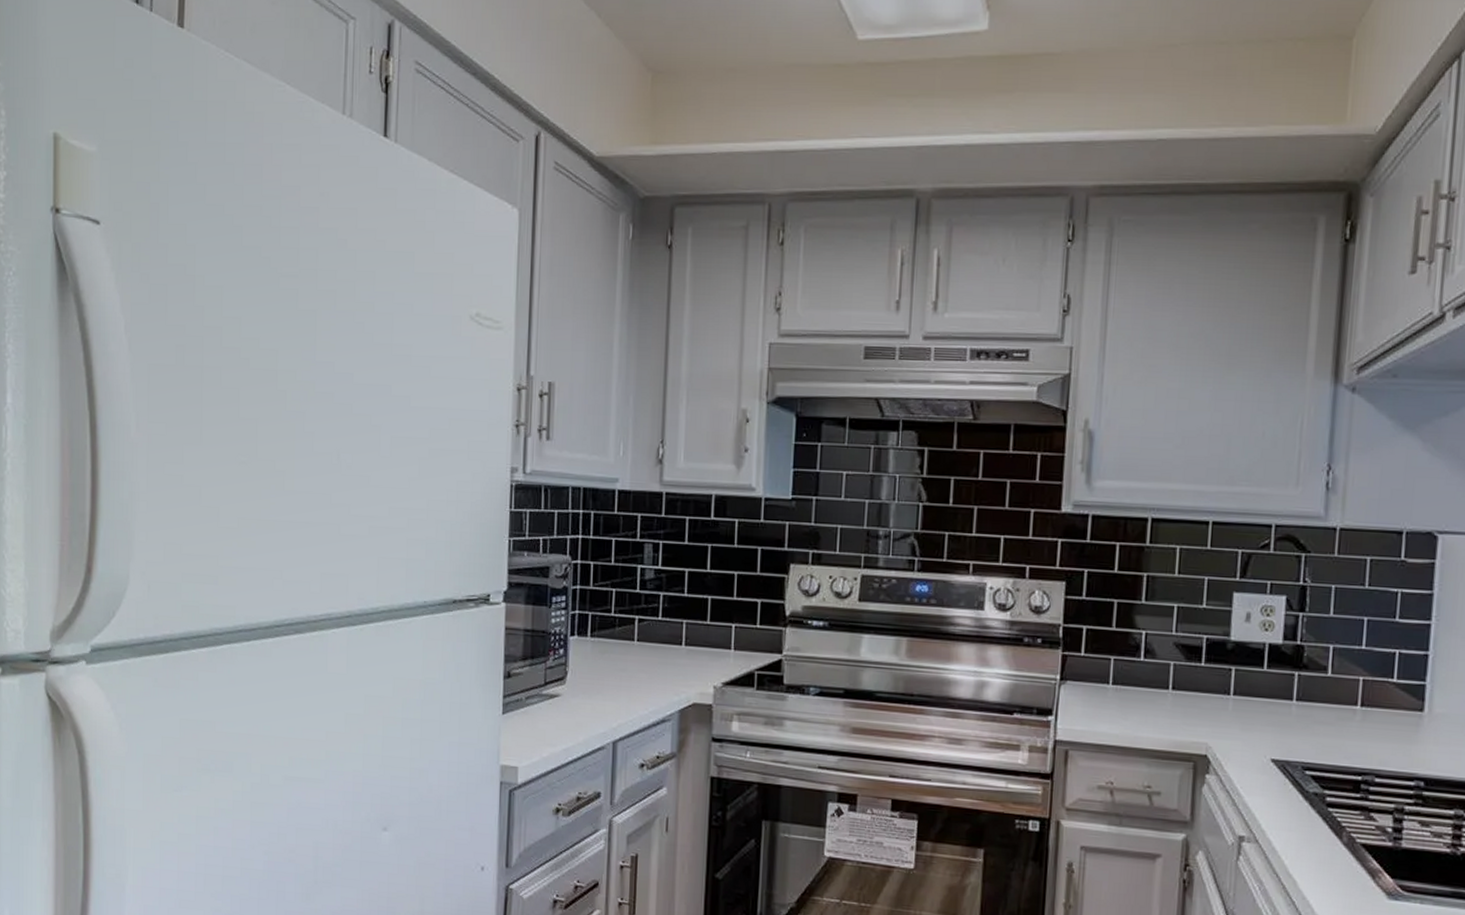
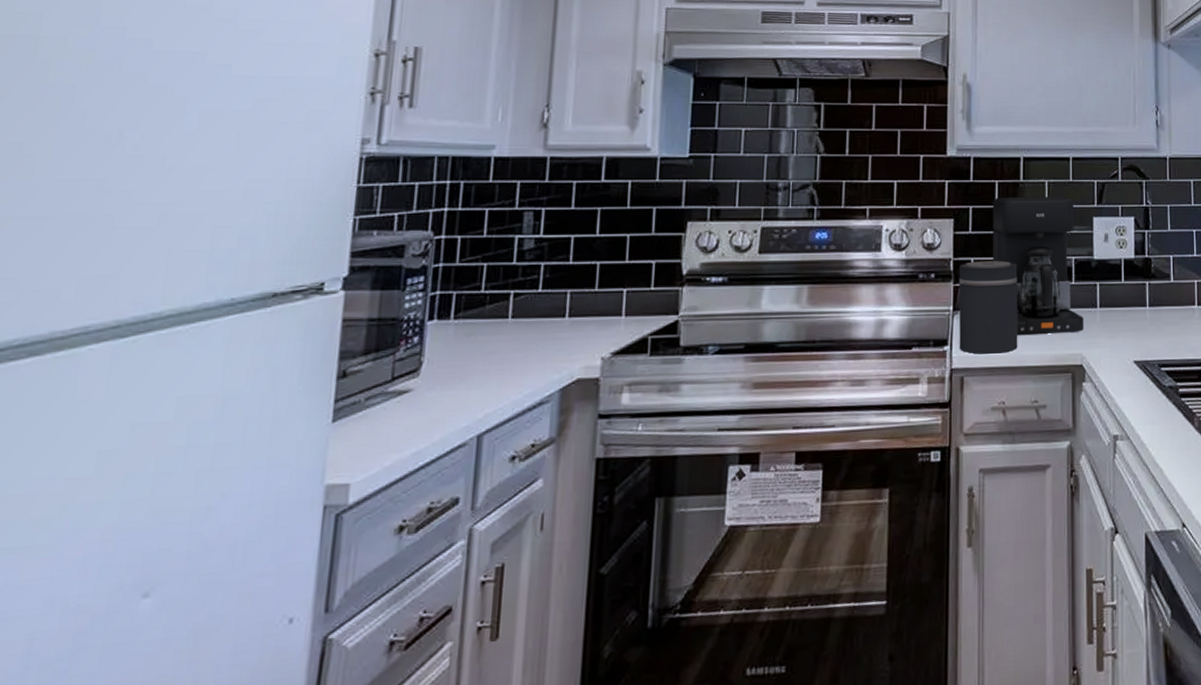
cylinder: none [1065,629,1137,731] -> present [959,261,1018,354]
coffee maker: none [1108,561,1213,720] -> present [992,197,1084,336]

